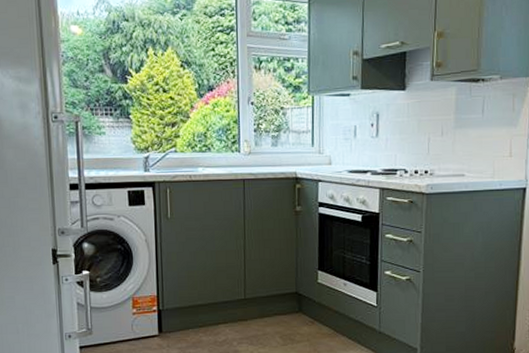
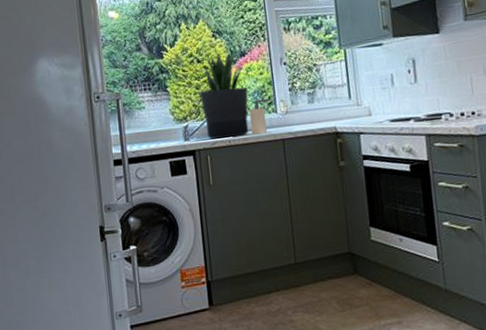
planter: none [163,78,213,173] -> present [199,49,249,139]
soap dispenser: none [212,137,233,172] -> present [249,98,269,135]

